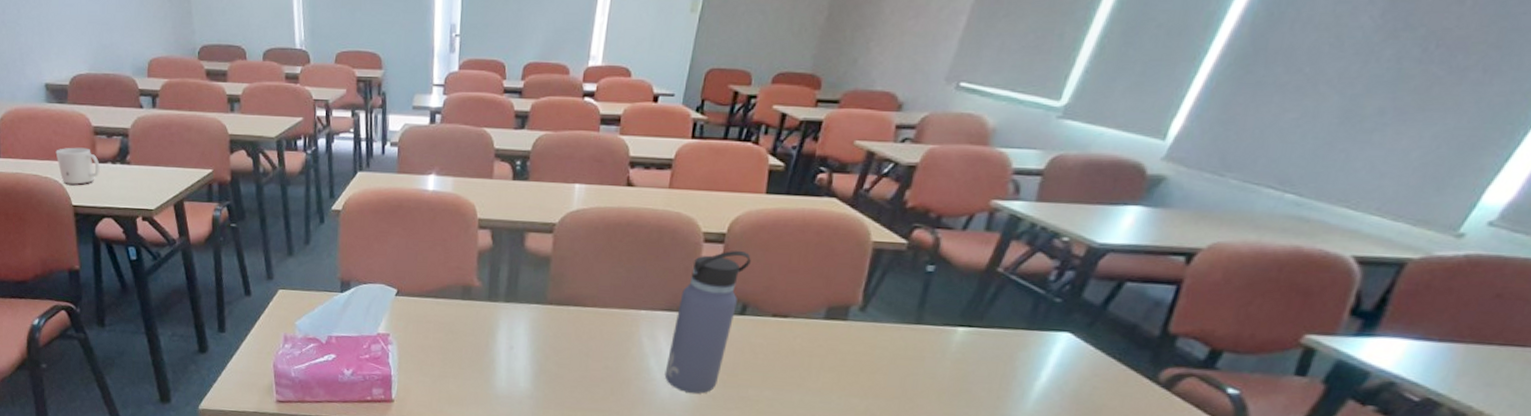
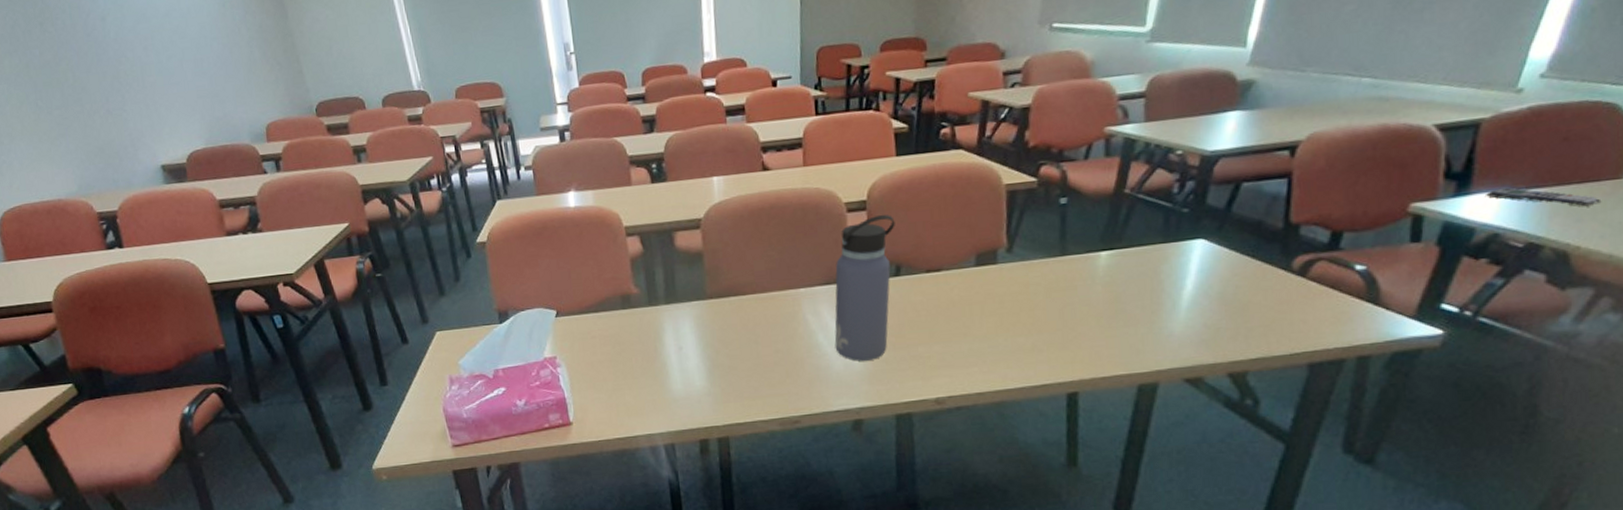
mug: present [55,147,100,185] -> none [182,222,232,263]
calculator: none [1391,335,1522,373] -> present [1486,187,1602,208]

